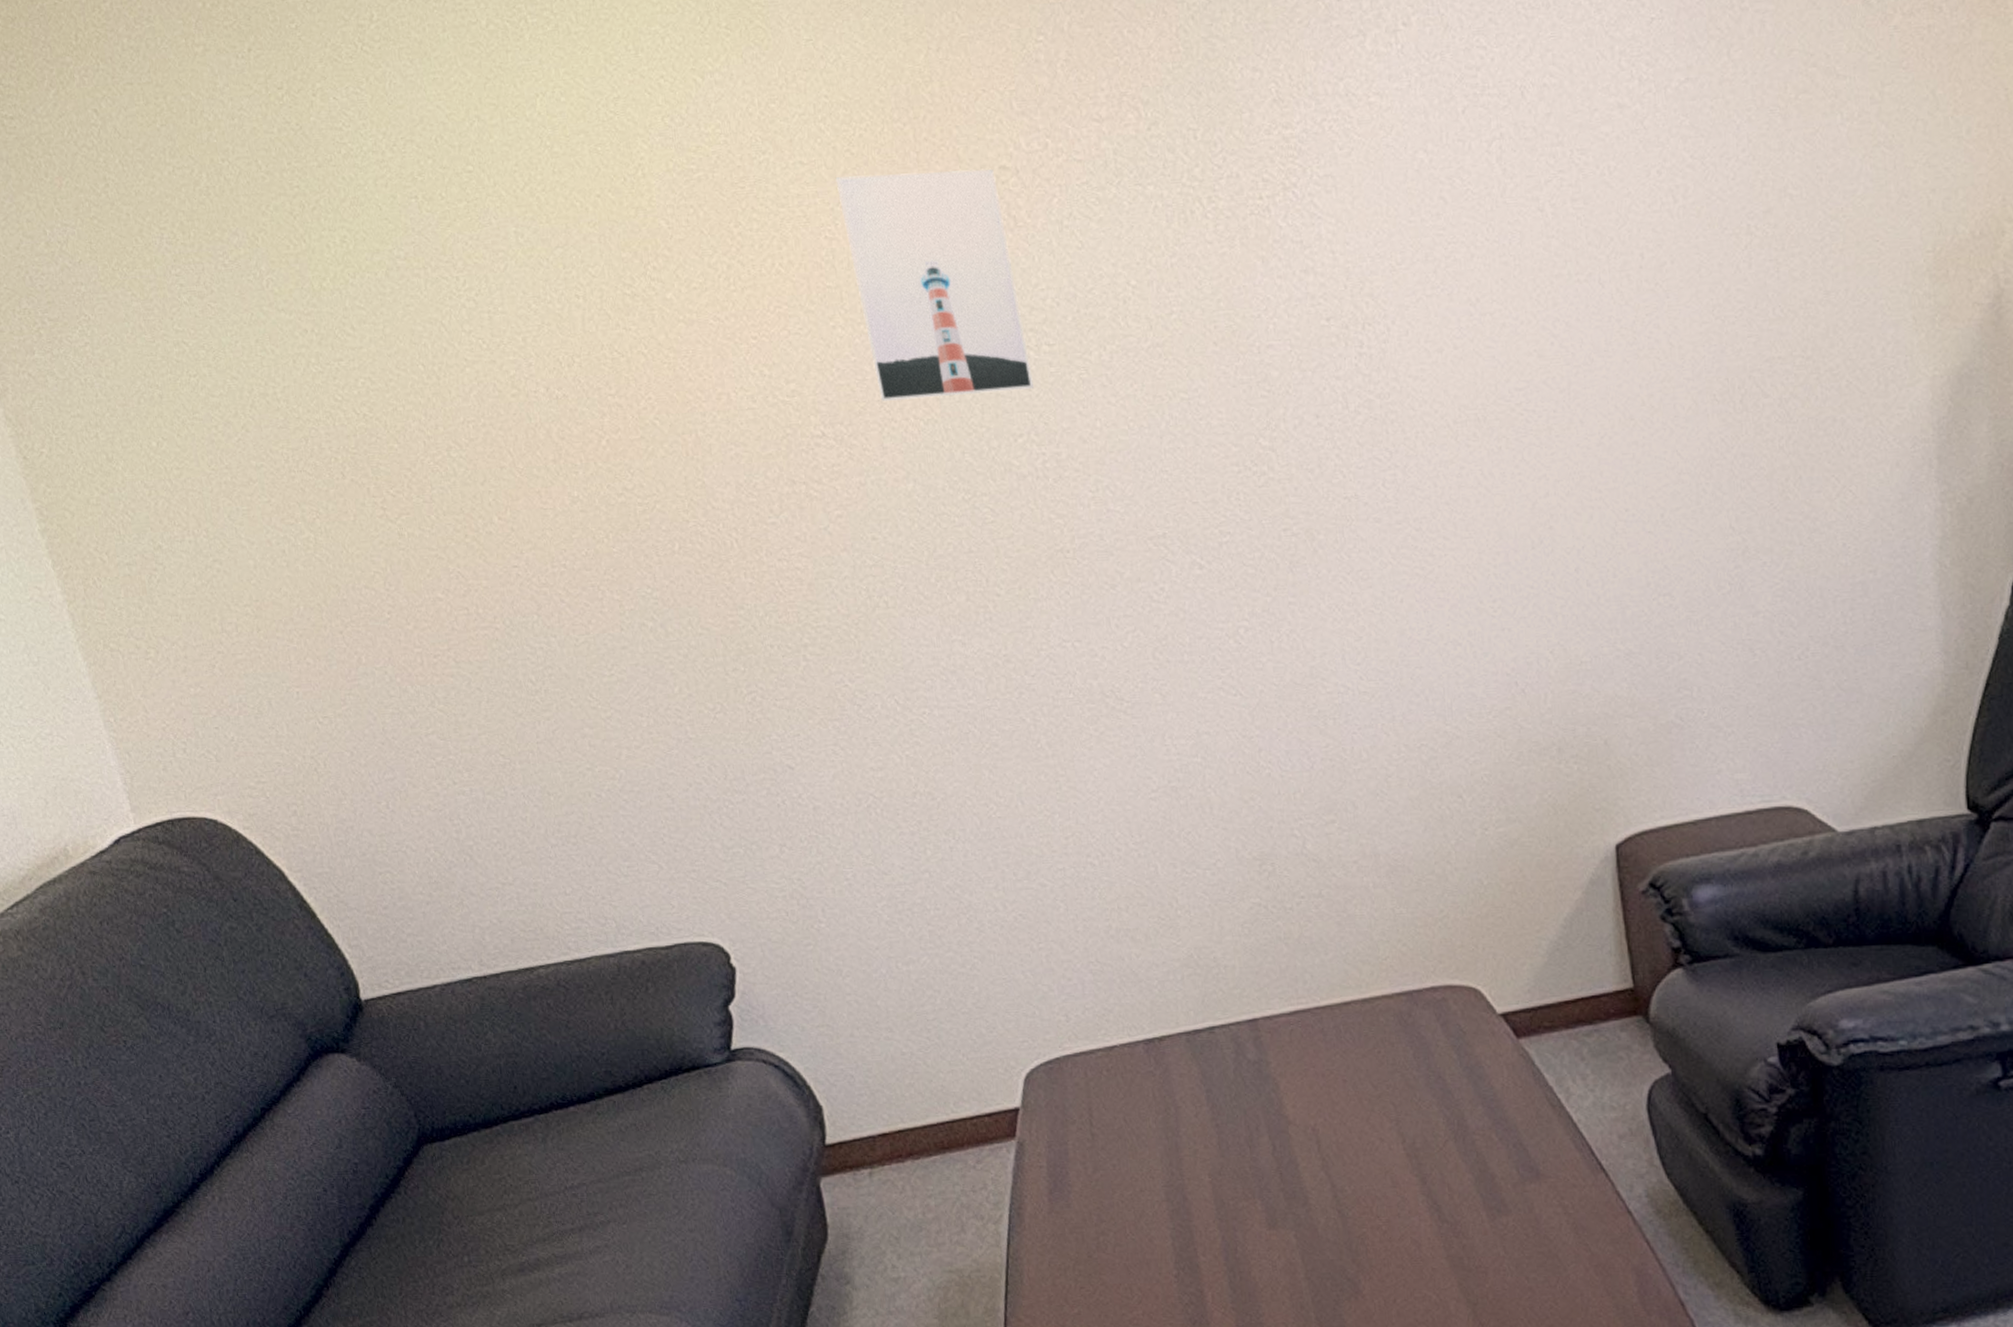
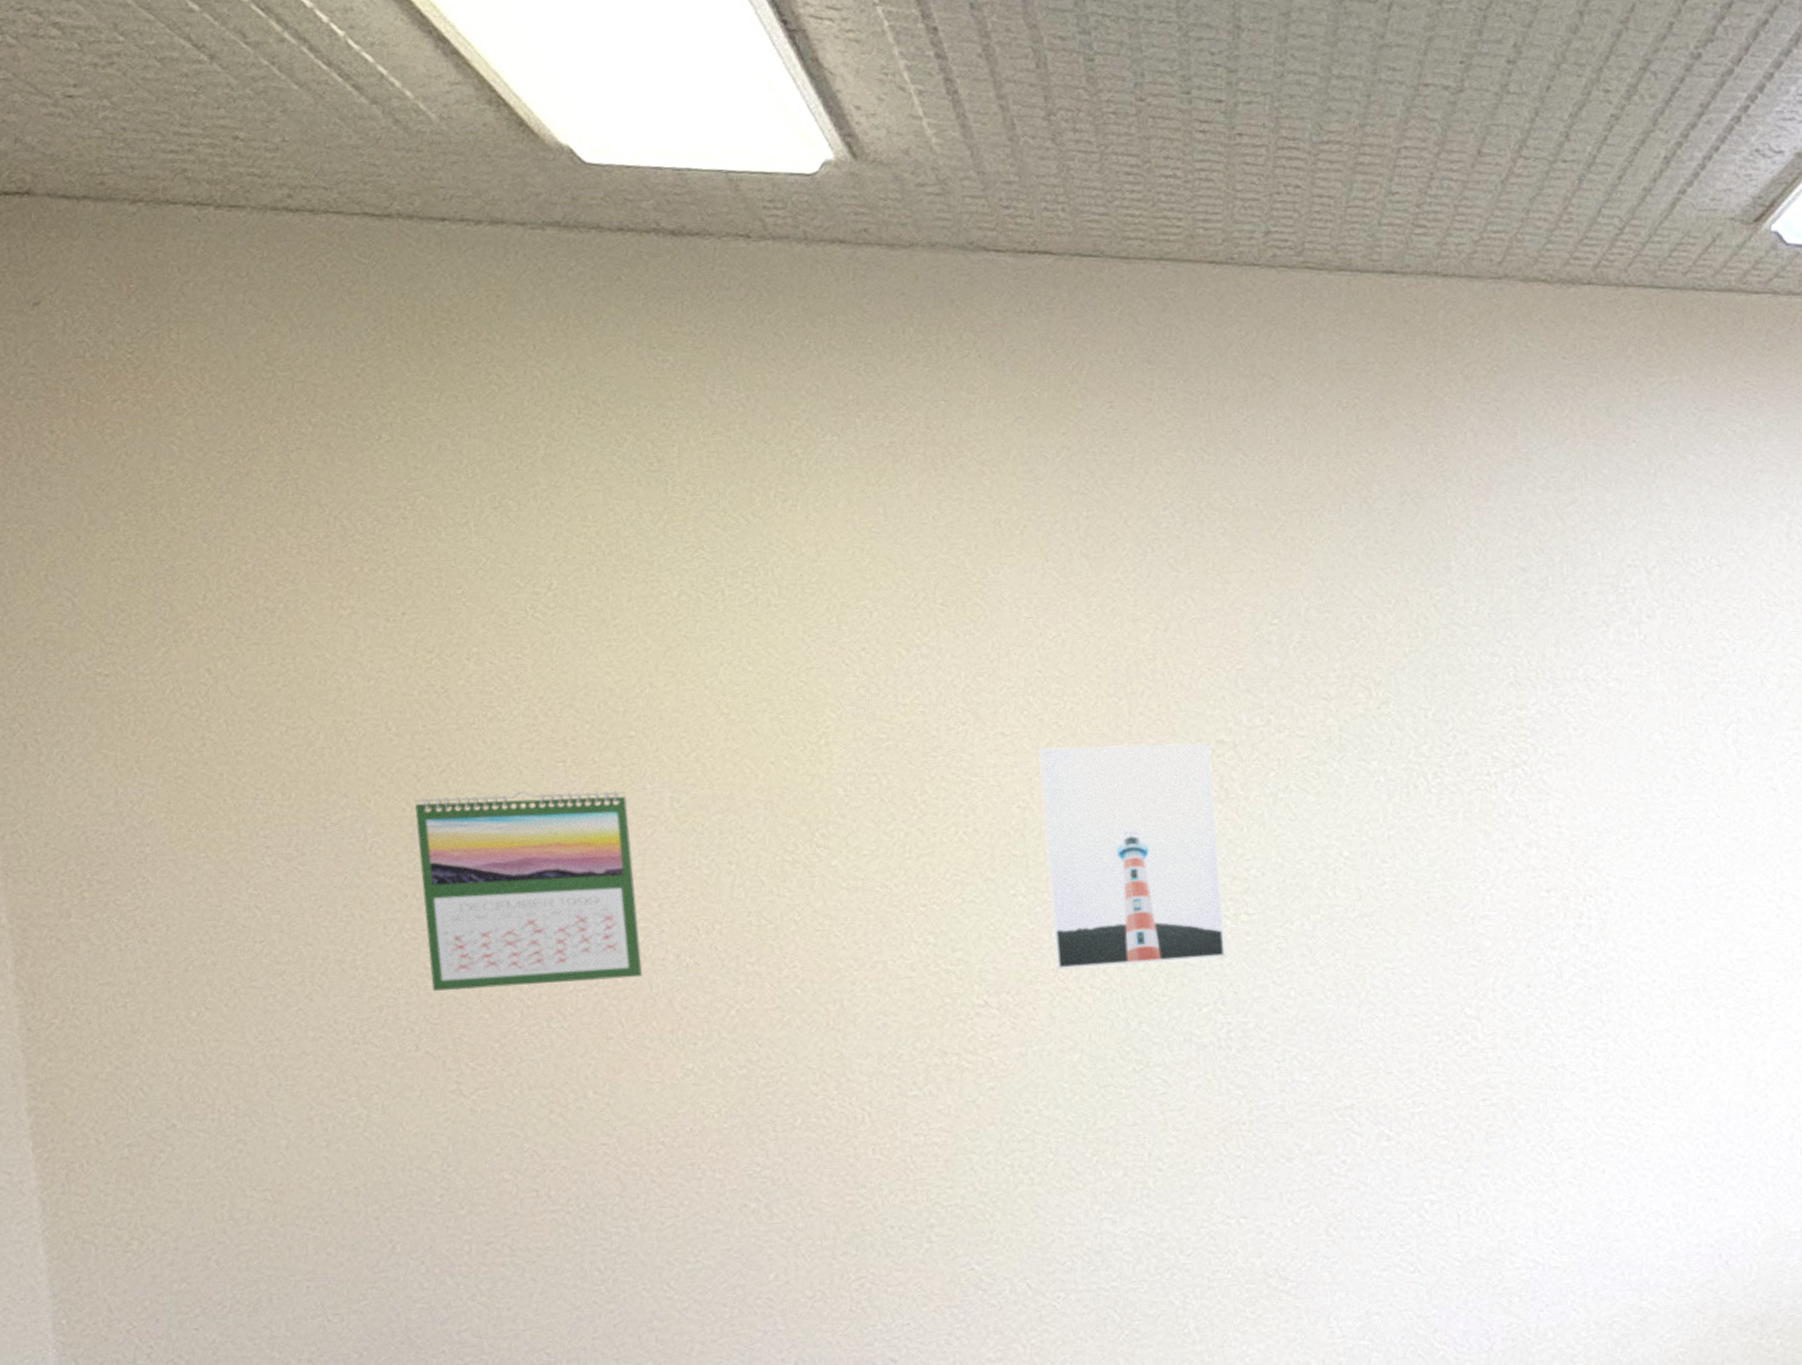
calendar: none [295,226,520,422] -> present [414,790,643,991]

